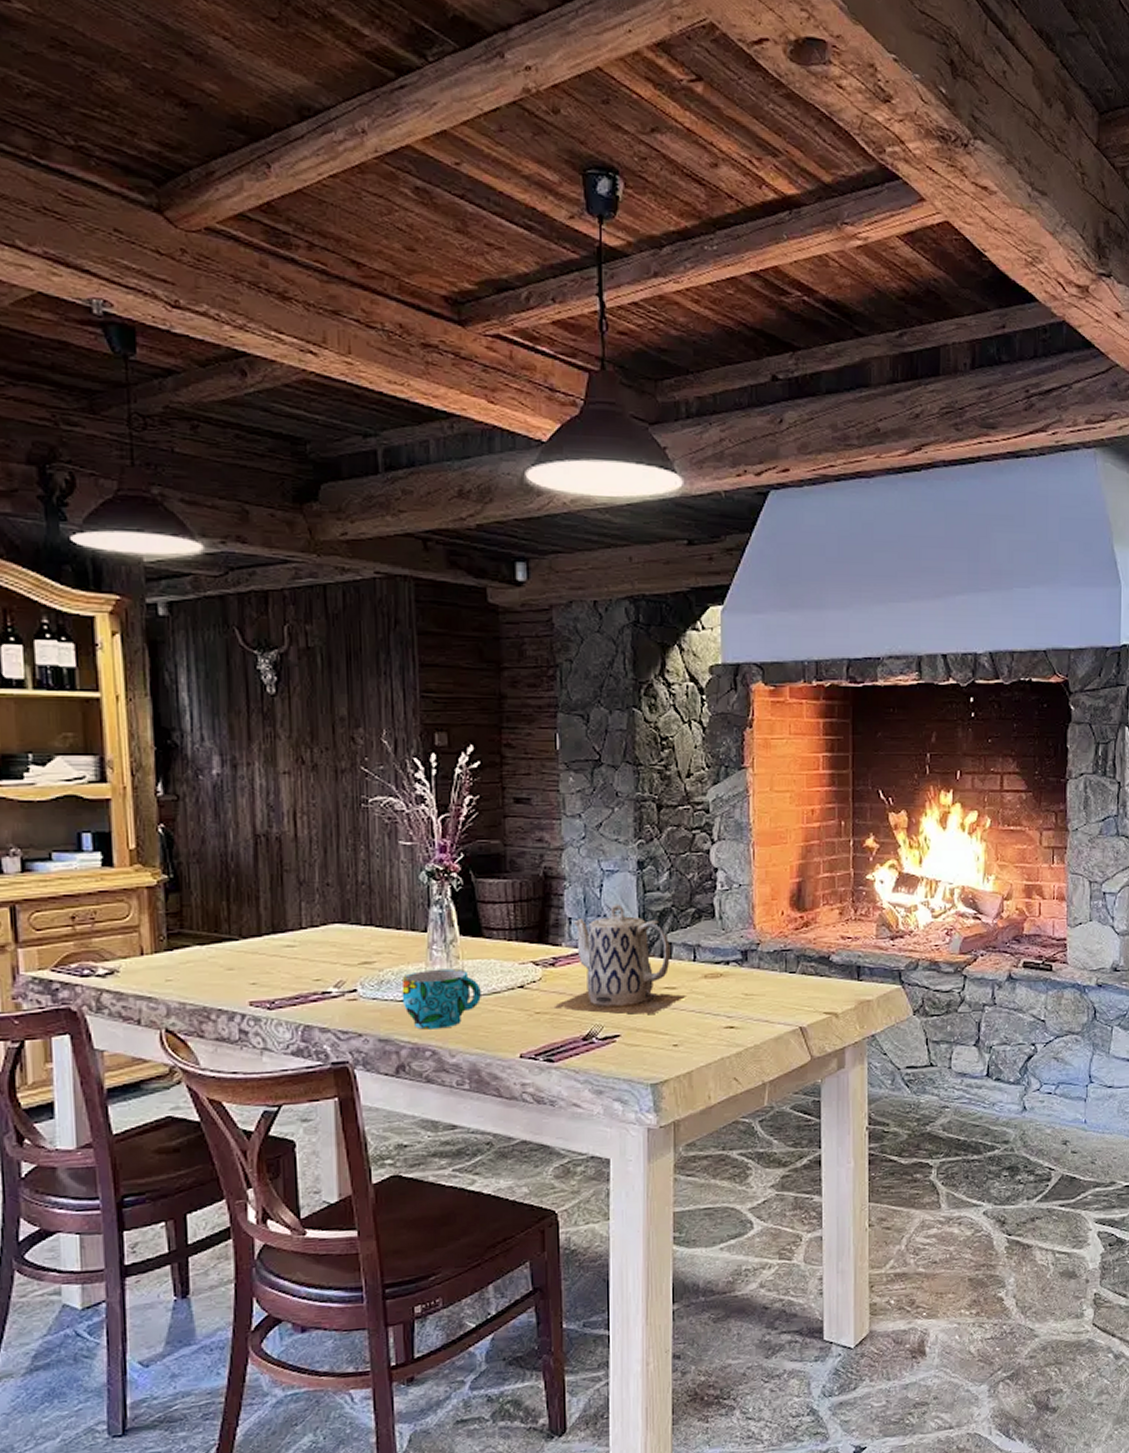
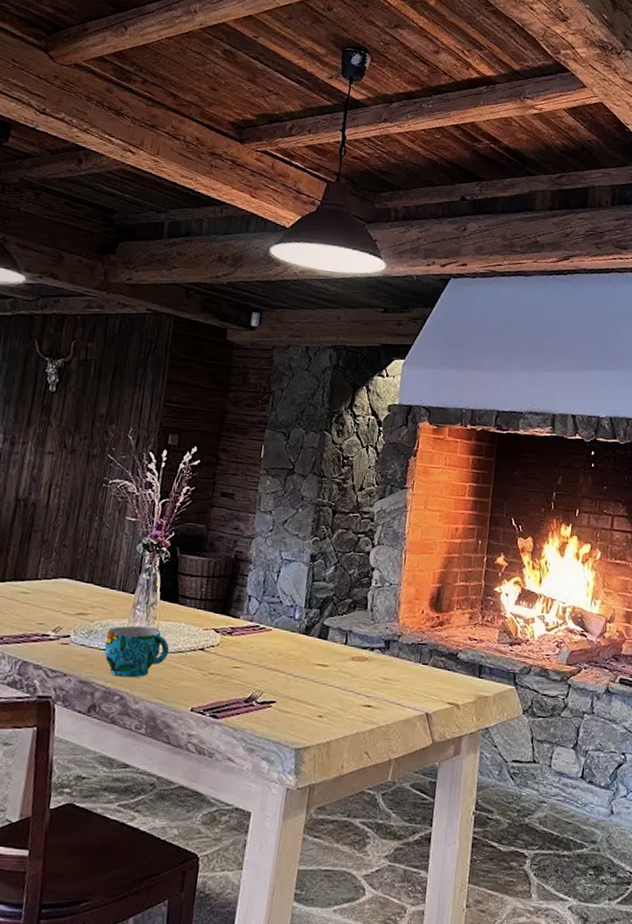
teapot: present [550,904,686,1014] -> none [222,588,335,686]

